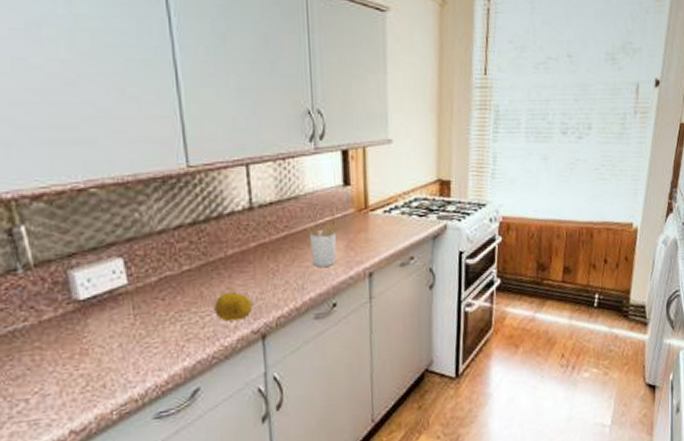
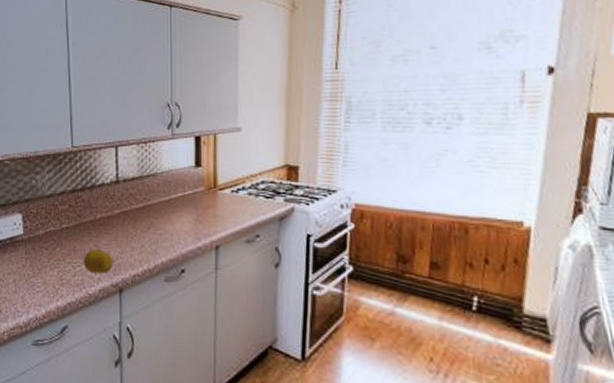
utensil holder: present [306,216,343,267] -> none [161,193,193,236]

